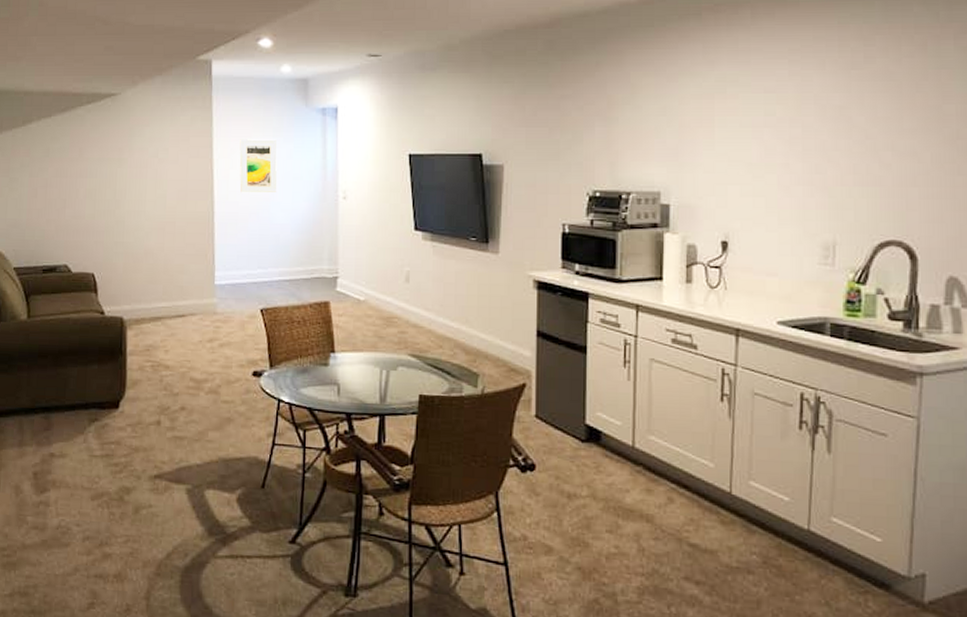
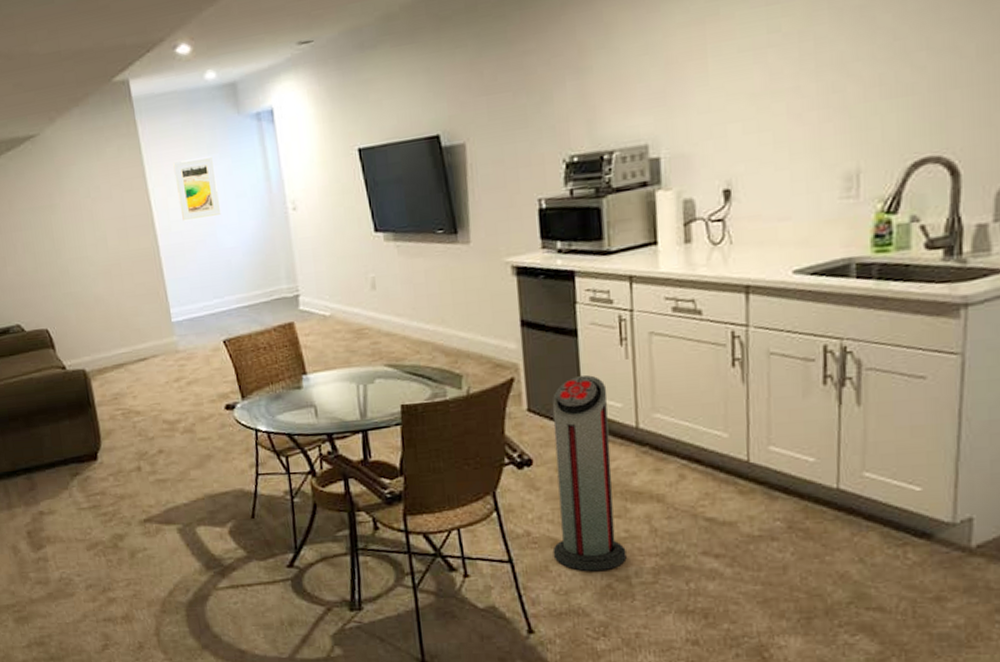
air purifier: none [546,390,615,585] -> present [551,375,627,572]

